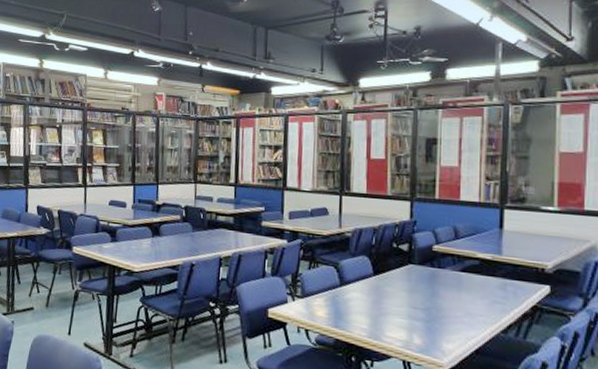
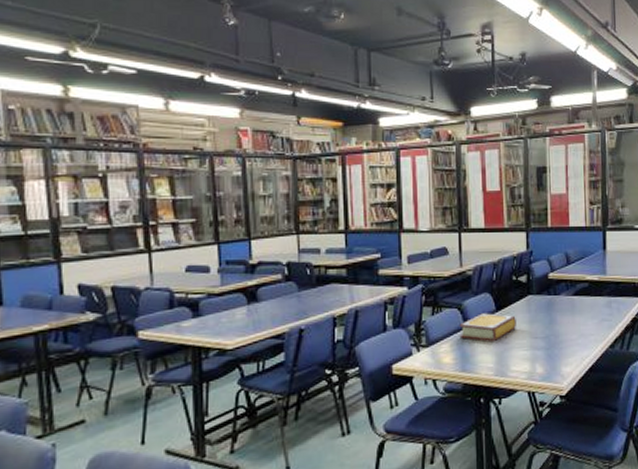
book: none [334,275,394,304] -> present [459,313,516,341]

